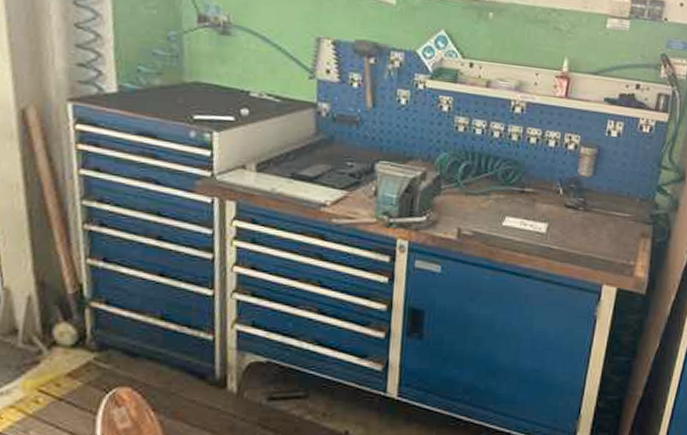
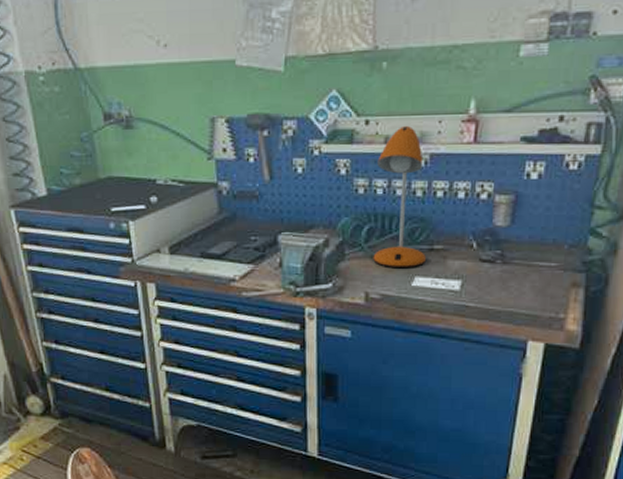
desk lamp: none [467,73,520,208] -> present [373,125,426,269]

